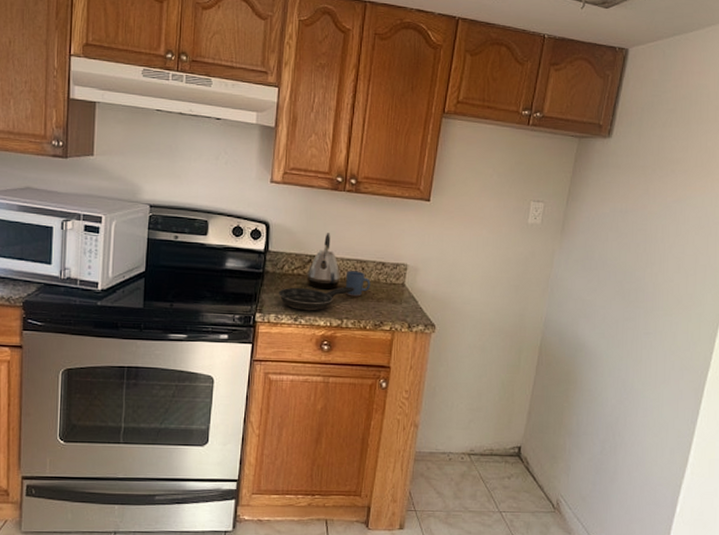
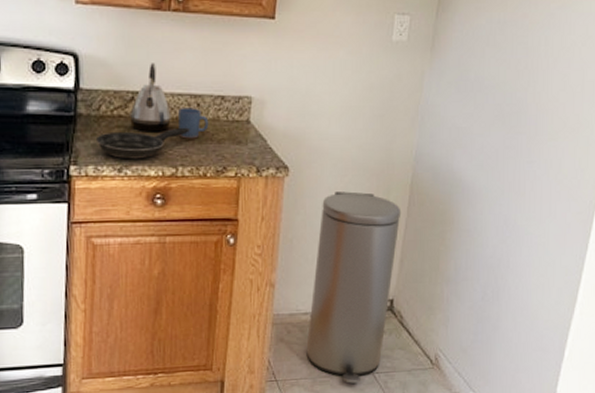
pedal bin: none [442,349,531,519] -> present [306,191,402,384]

